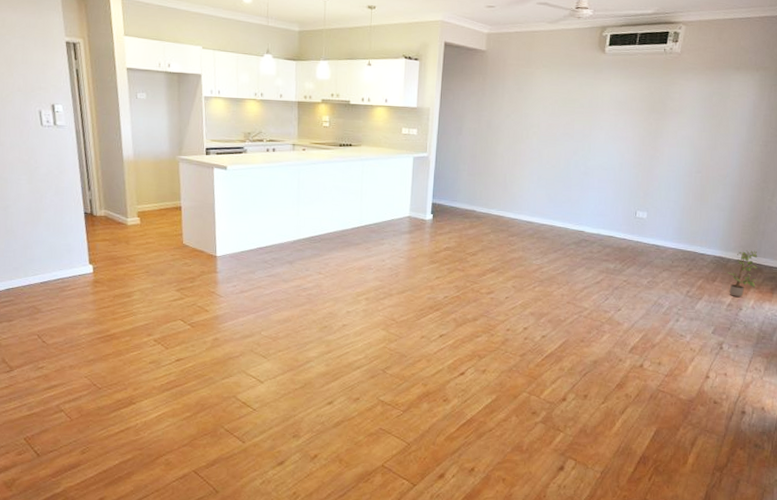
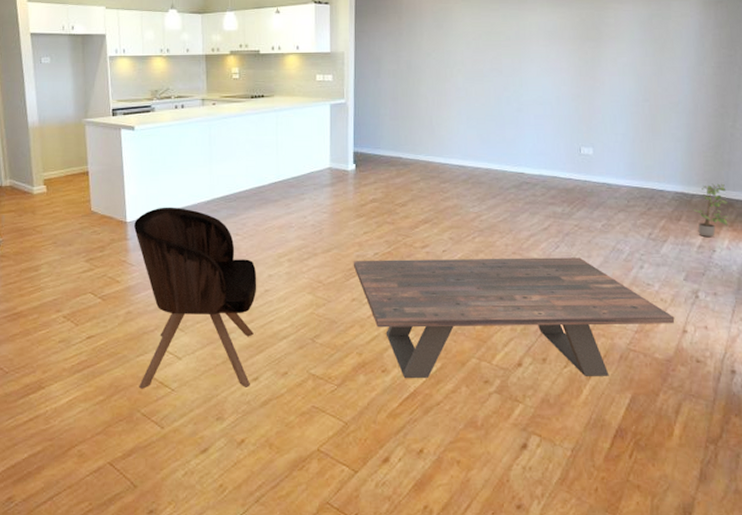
armchair: none [223,244,336,410] -> present [134,207,257,389]
coffee table: none [424,302,700,412] -> present [353,257,675,378]

